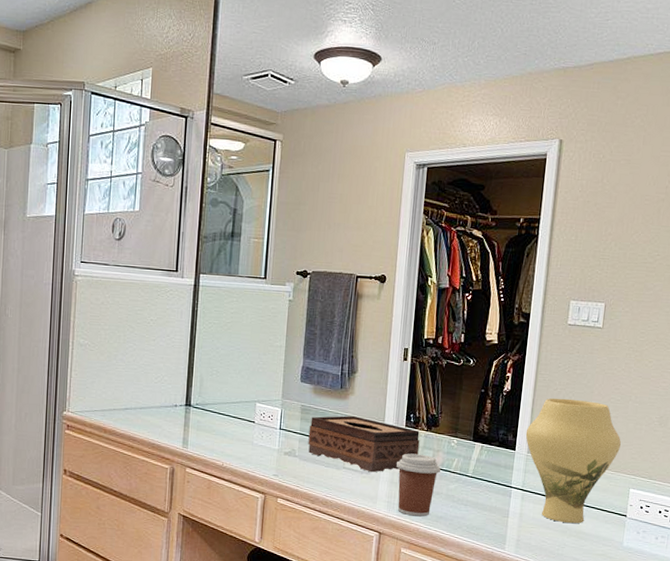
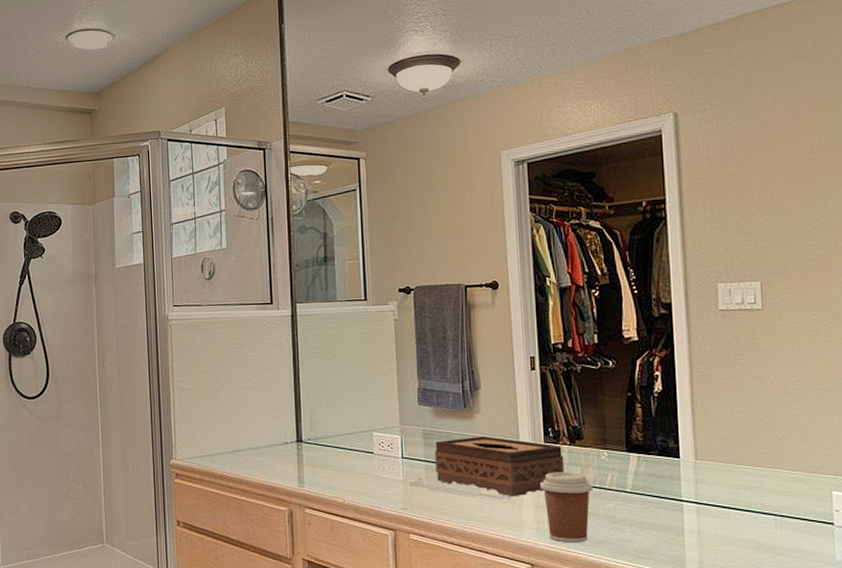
vase: present [525,398,621,524] -> none [689,393,810,538]

